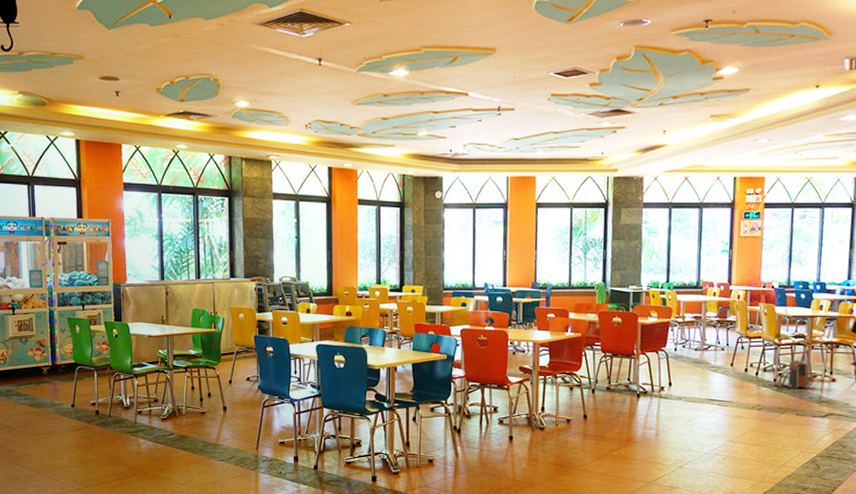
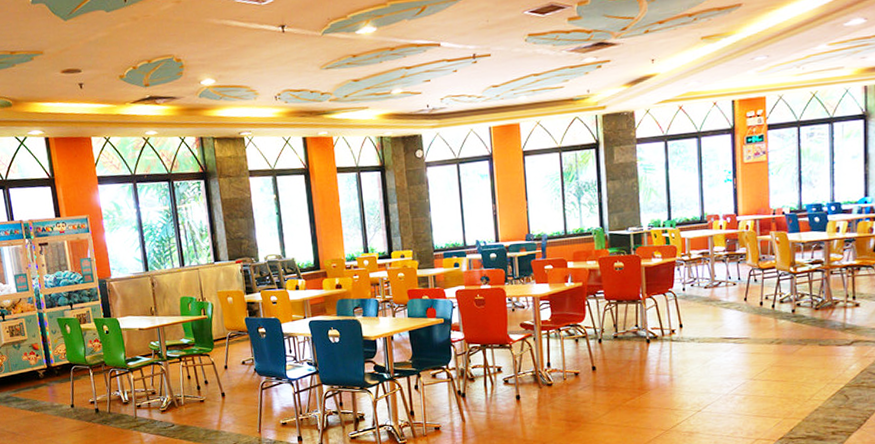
backpack: present [772,361,814,389] -> none [790,288,837,320]

